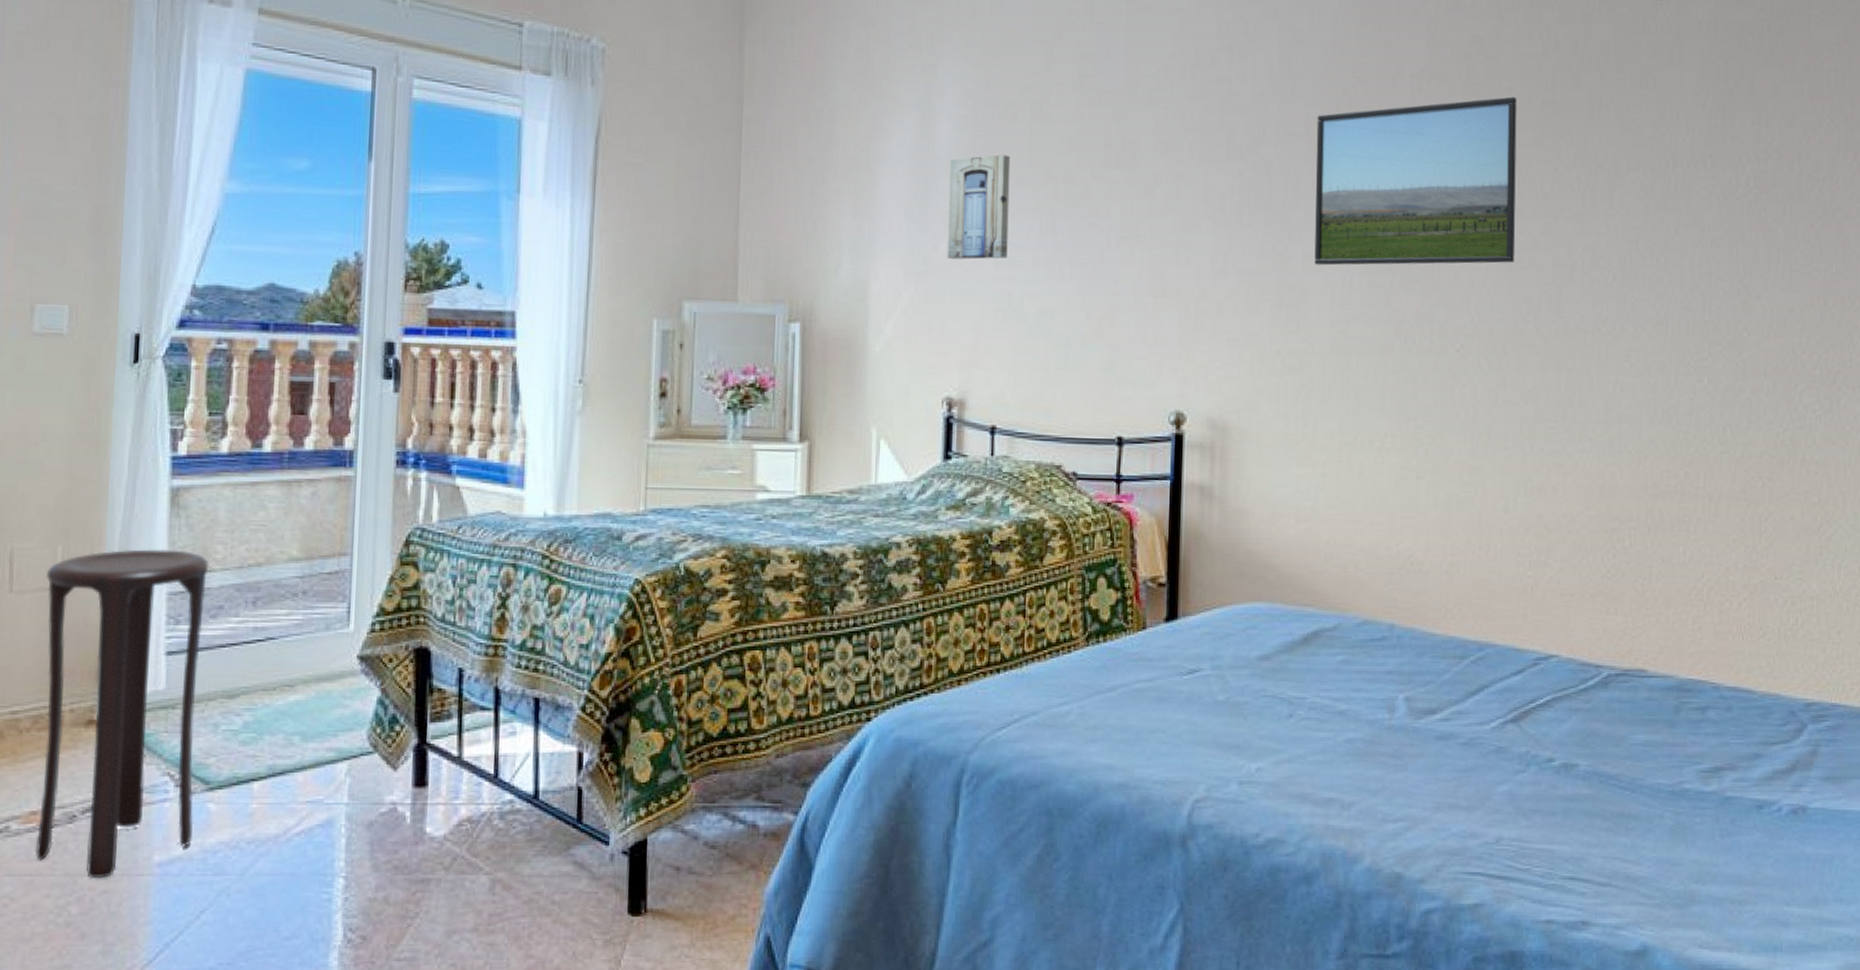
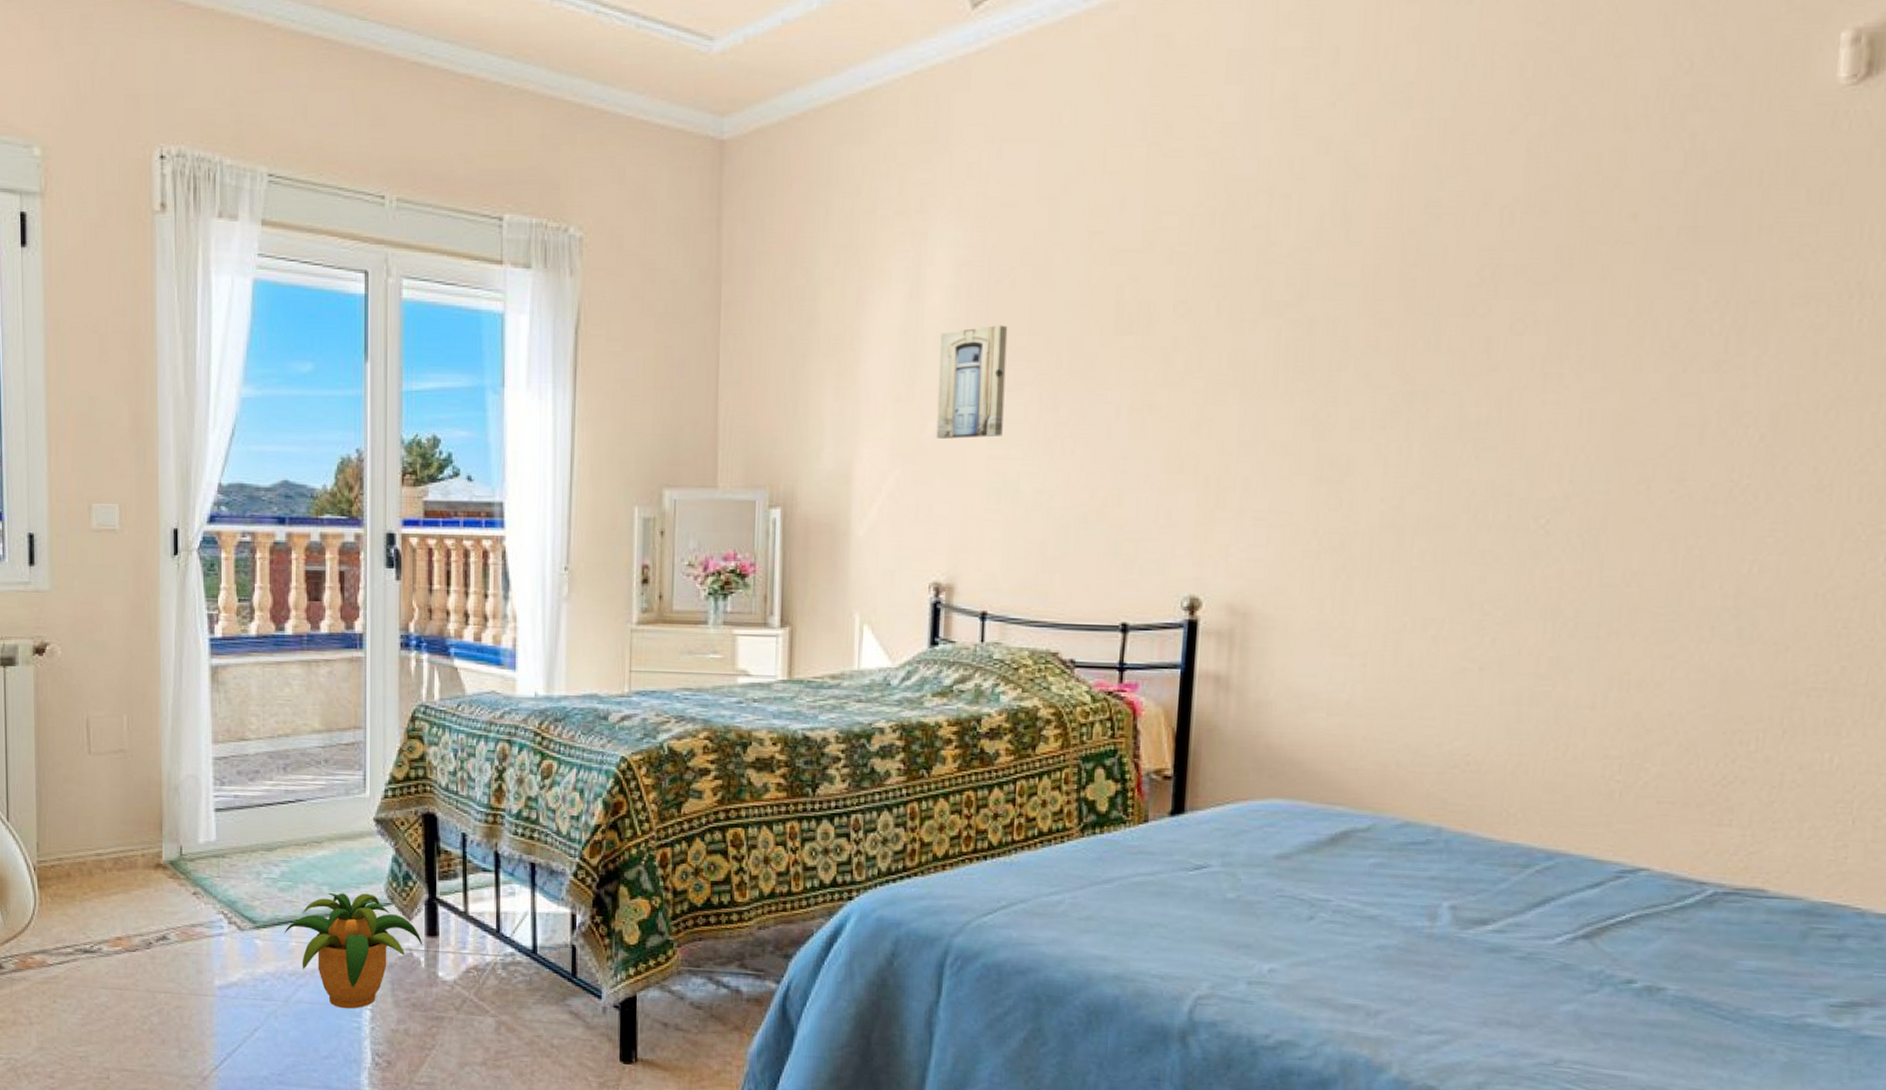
stool: present [34,549,209,879] -> none [115,719,246,996]
potted plant: none [243,742,409,879] -> present [284,893,423,1009]
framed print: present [1314,96,1517,266] -> none [1364,224,1643,434]

